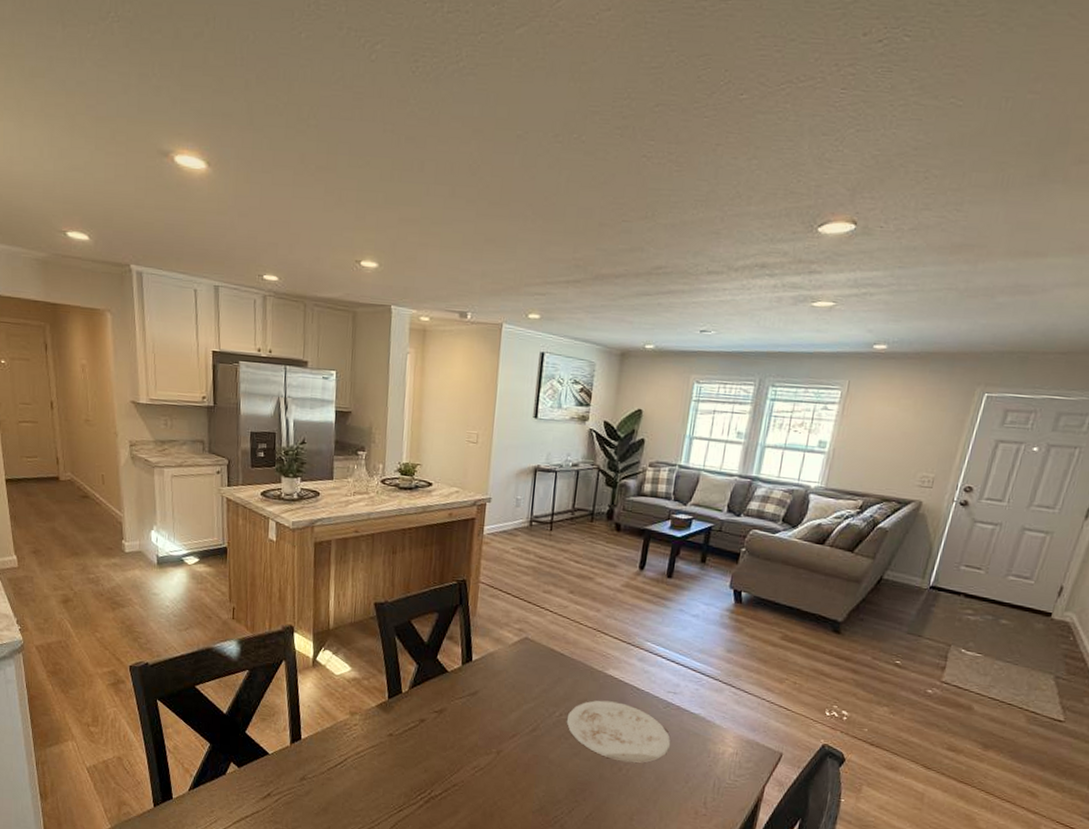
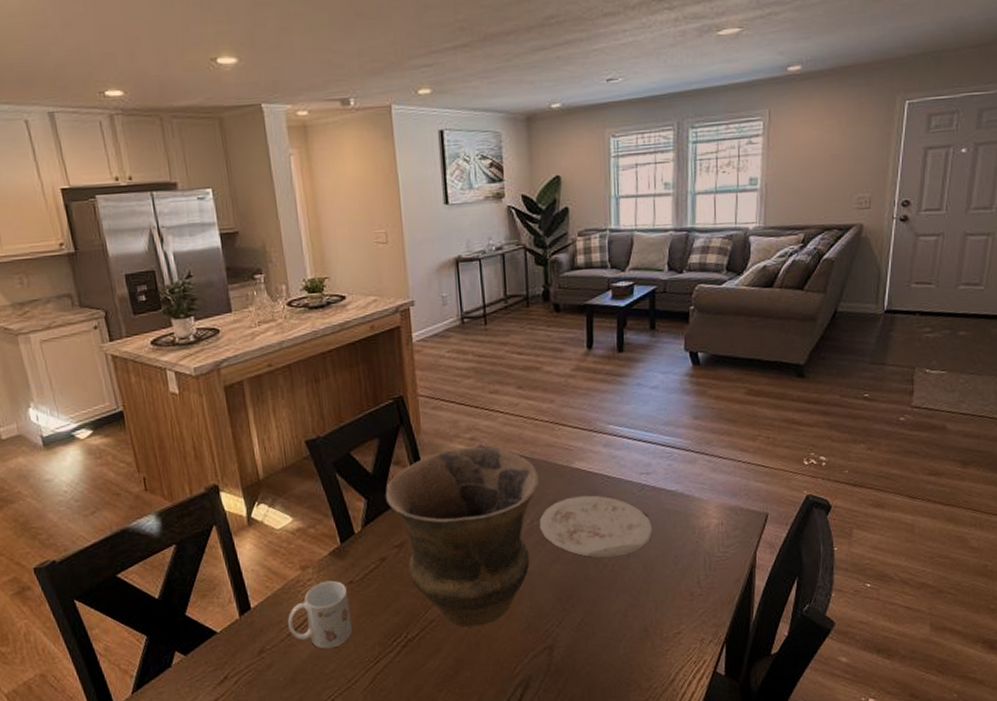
mug: none [329,729,386,790] -> present [287,580,352,649]
vase: none [434,635,575,799] -> present [385,446,540,627]

